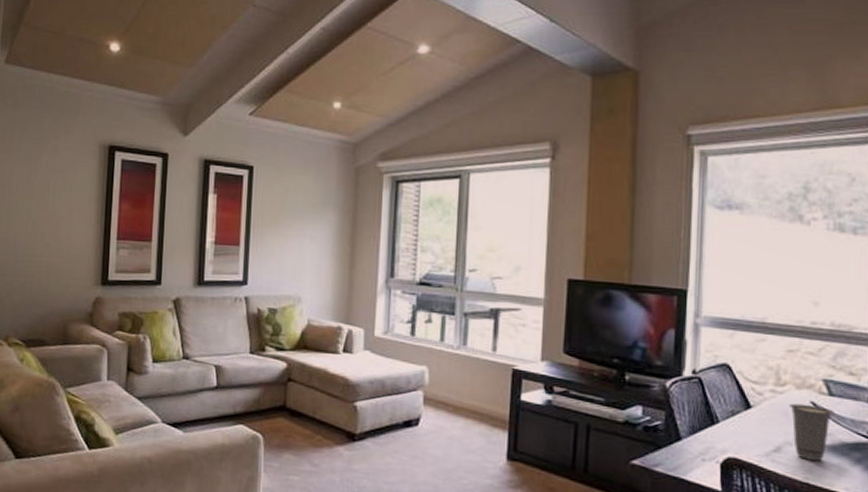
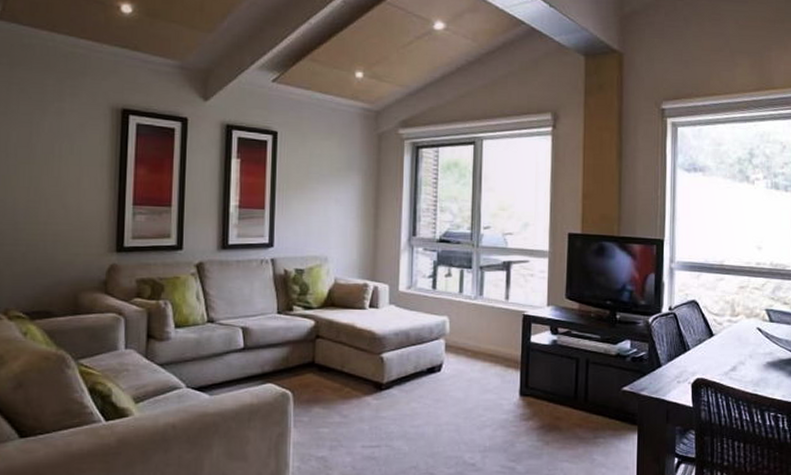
cup: present [788,403,835,461] -> none [741,330,774,375]

